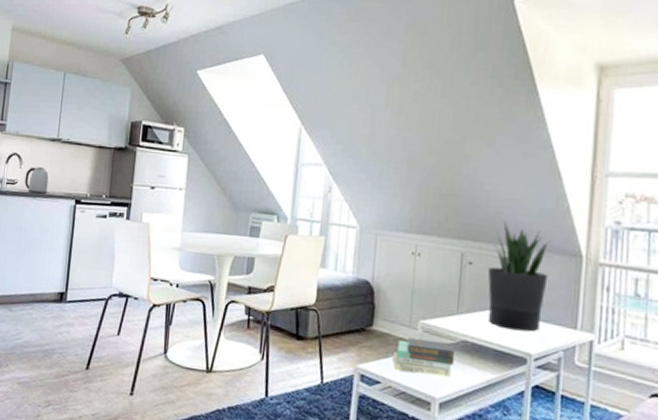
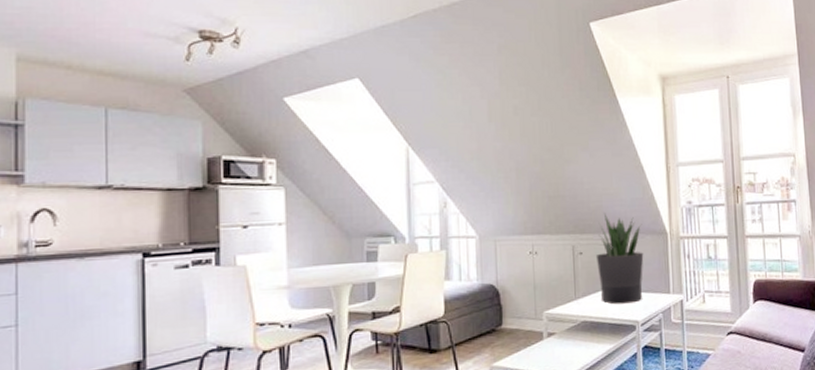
kettle: present [24,167,49,195] -> none [63,221,100,255]
books: present [392,337,455,377] -> none [523,325,578,360]

